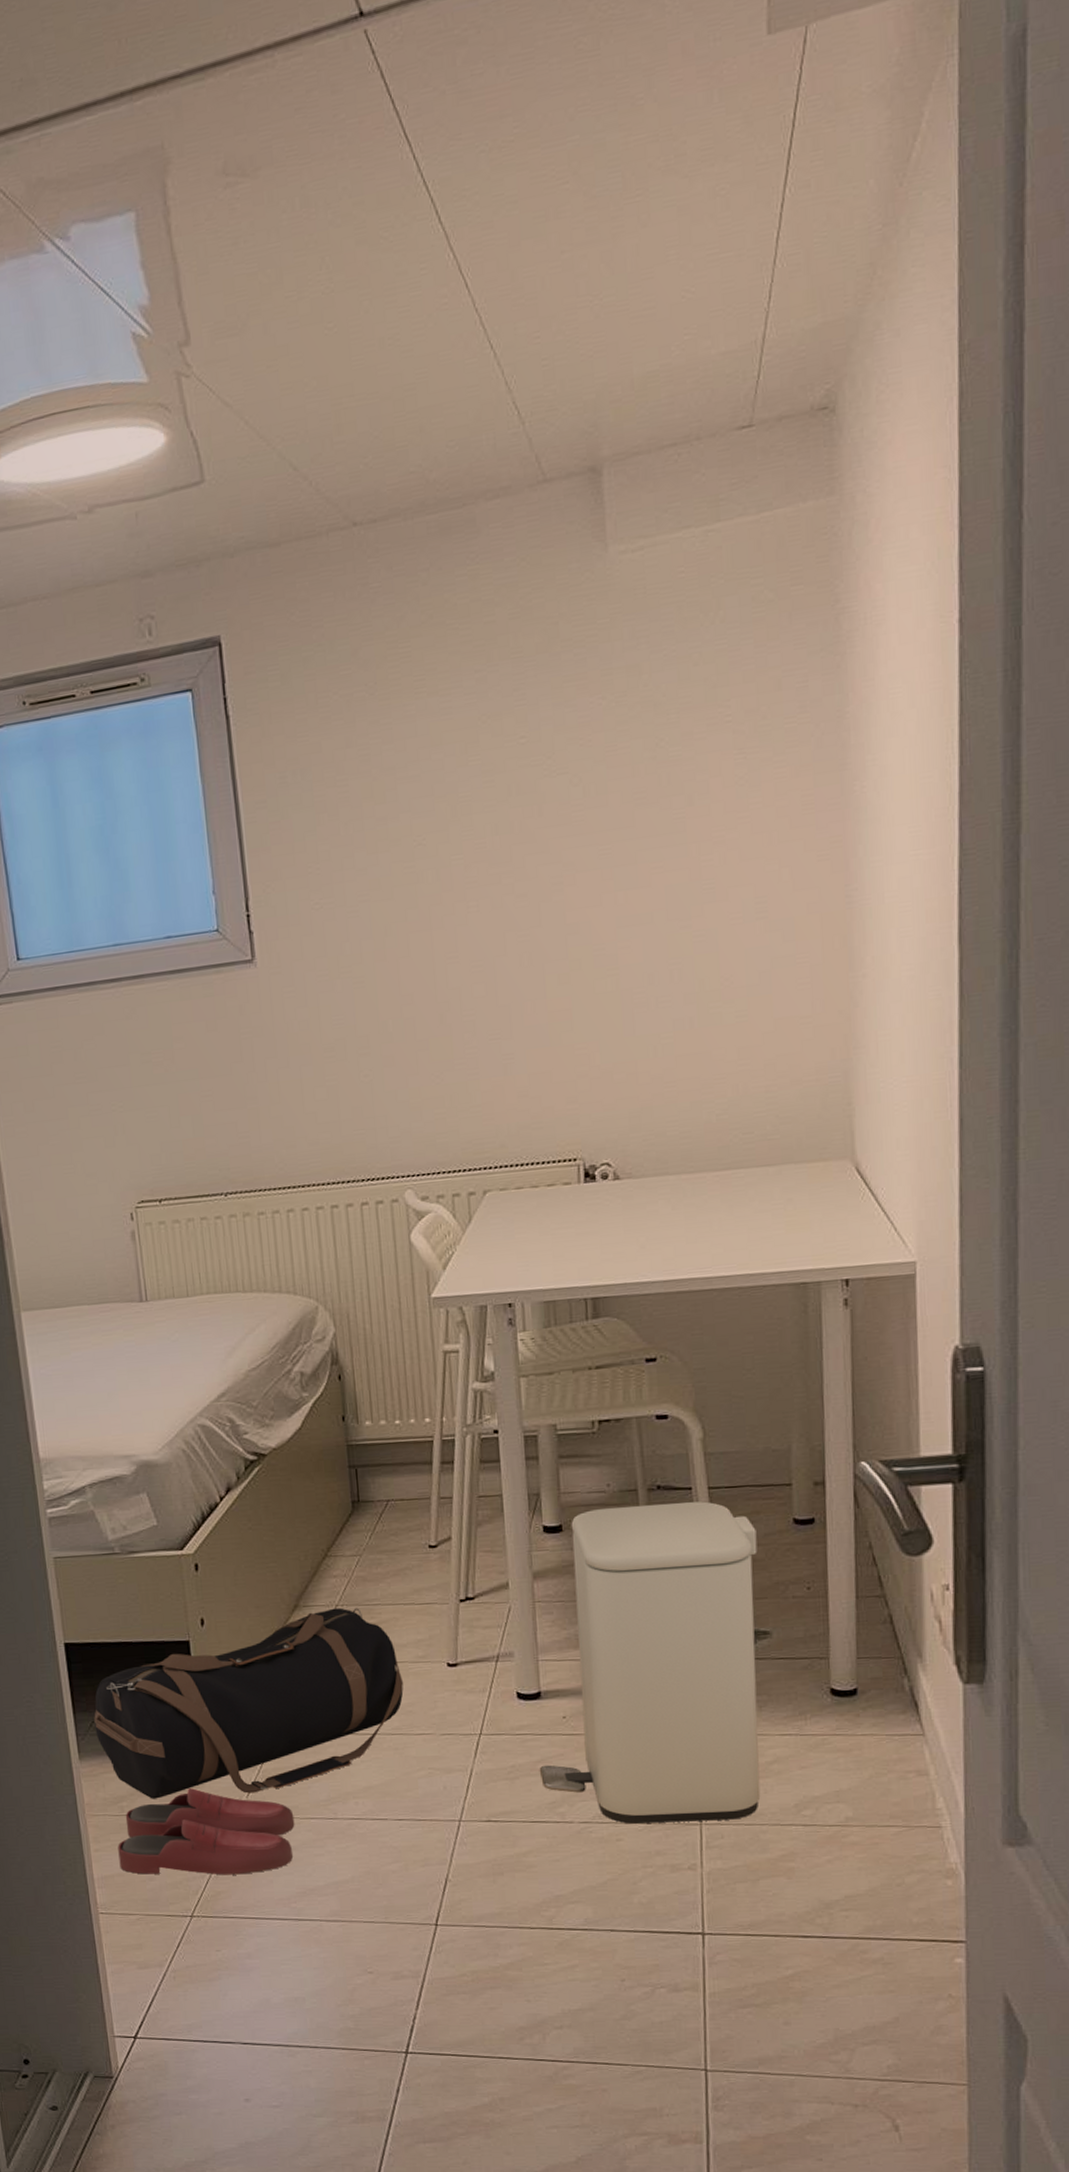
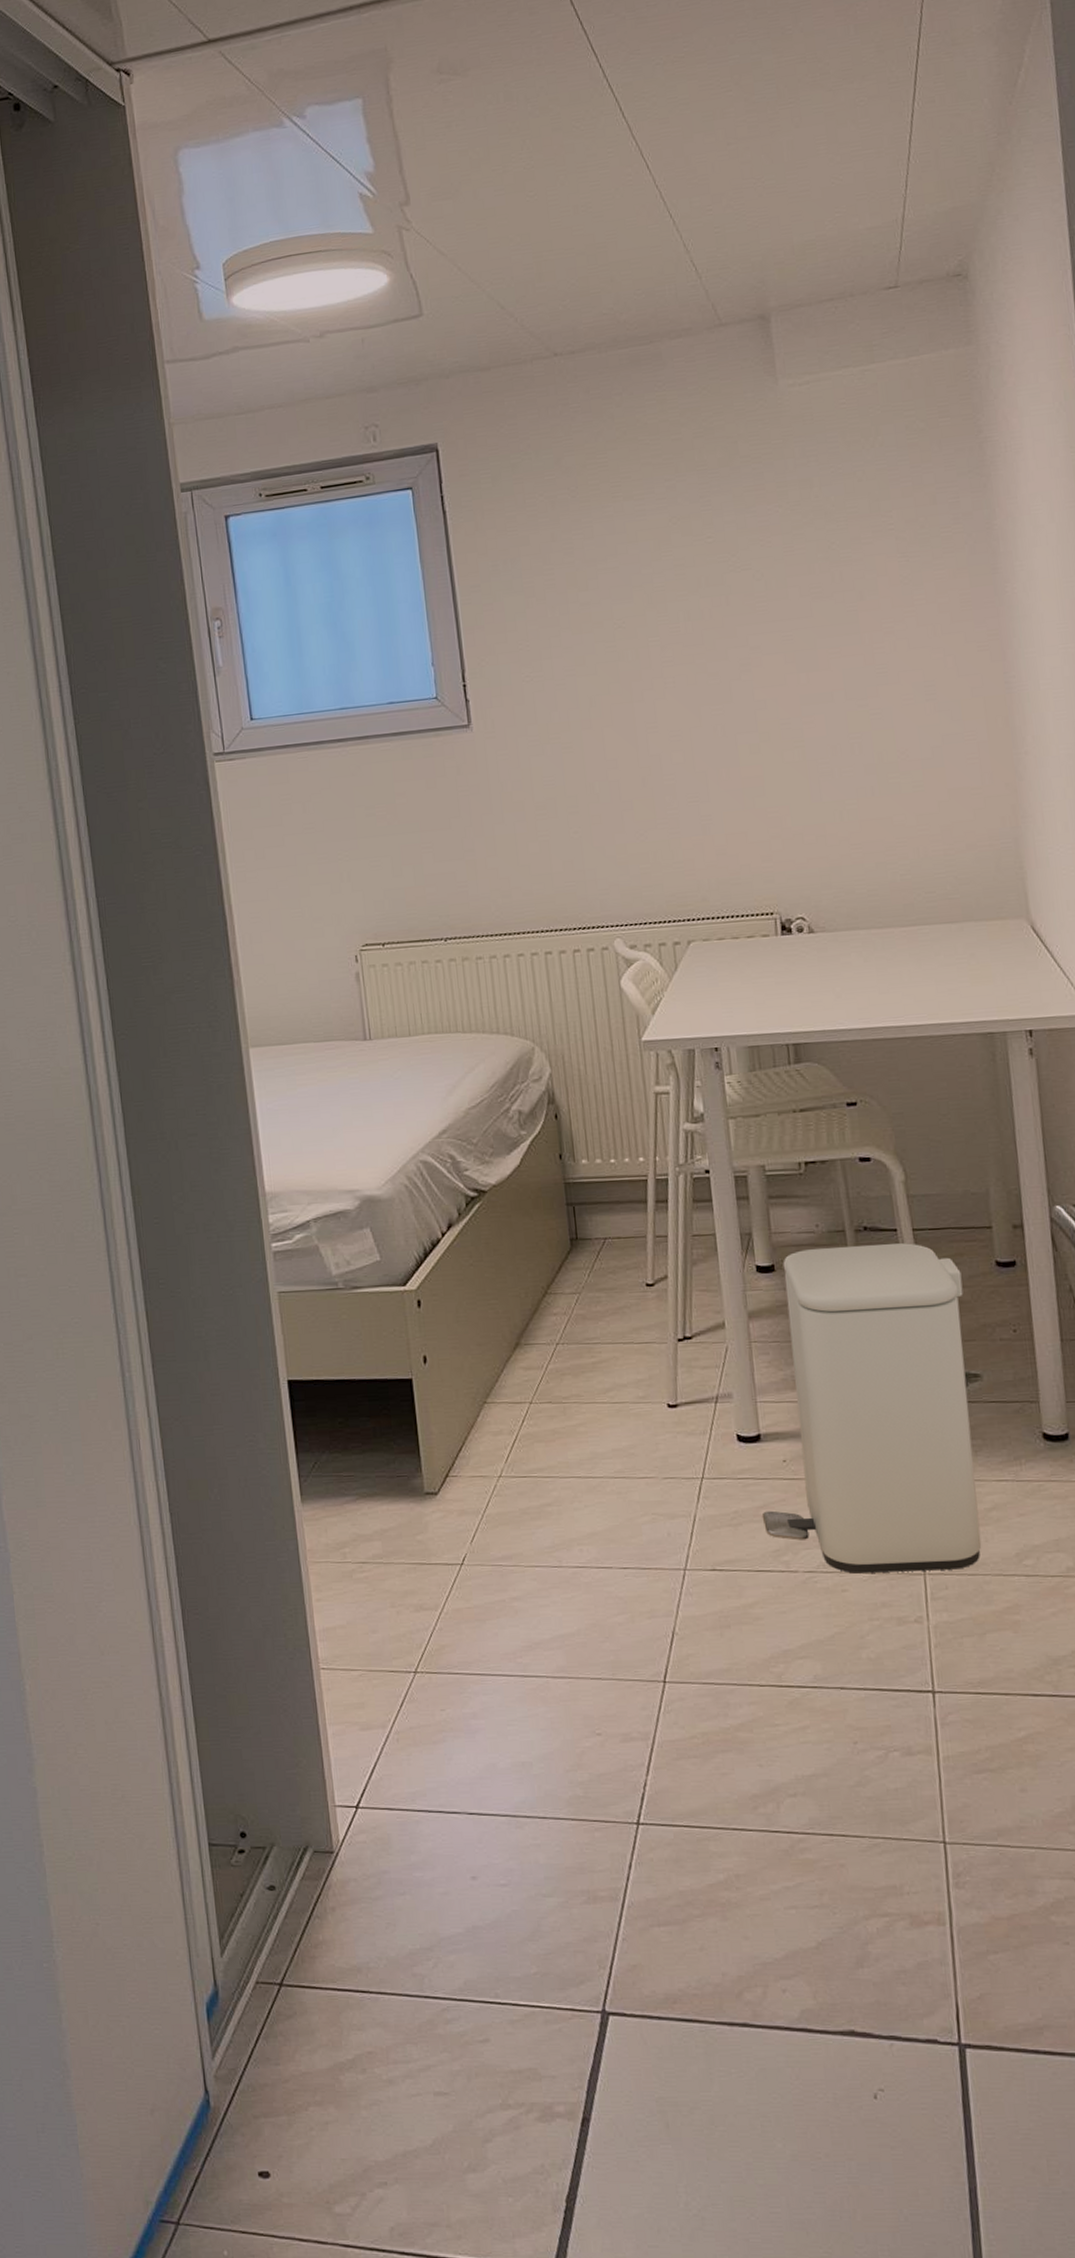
duffel bag: present [93,1607,404,1799] -> none [316,1346,625,1545]
slippers: present [118,1788,295,1875] -> none [340,1534,519,1628]

